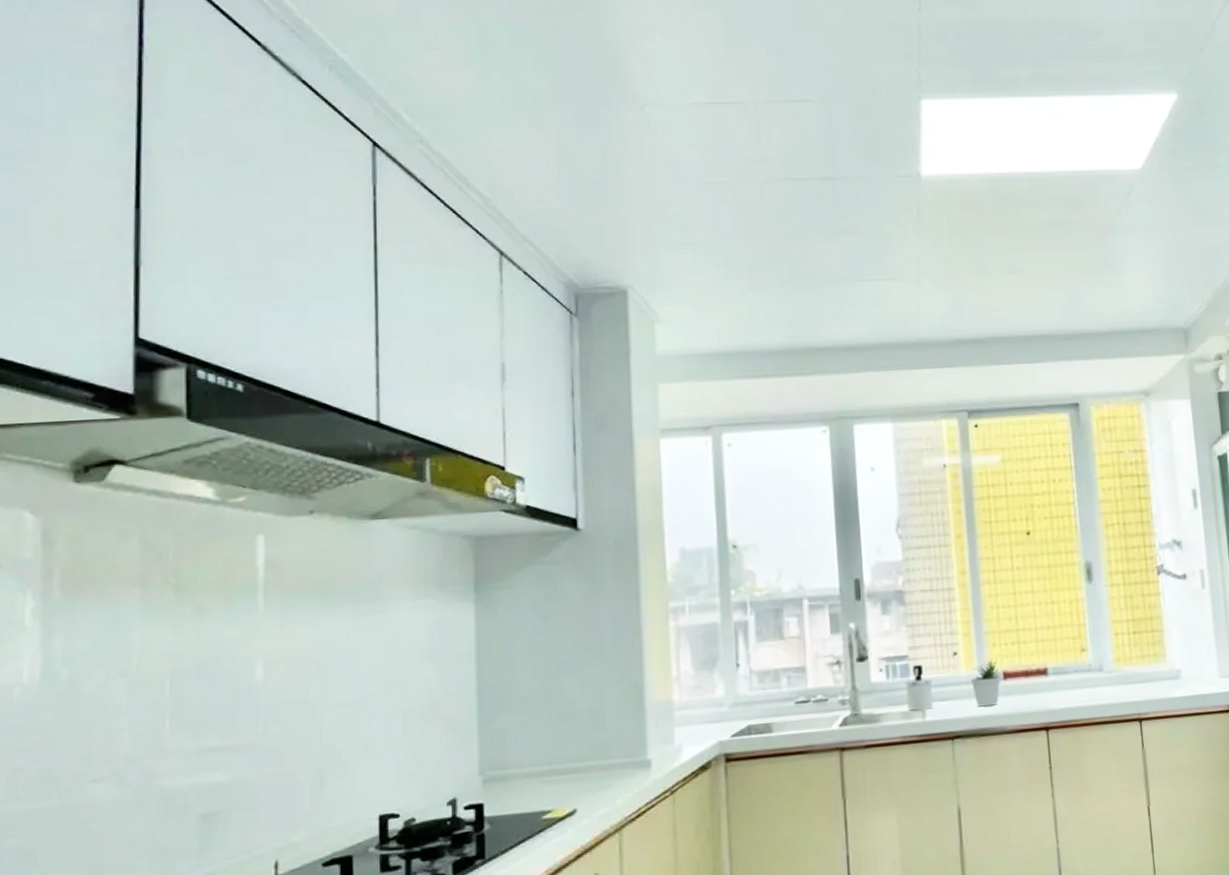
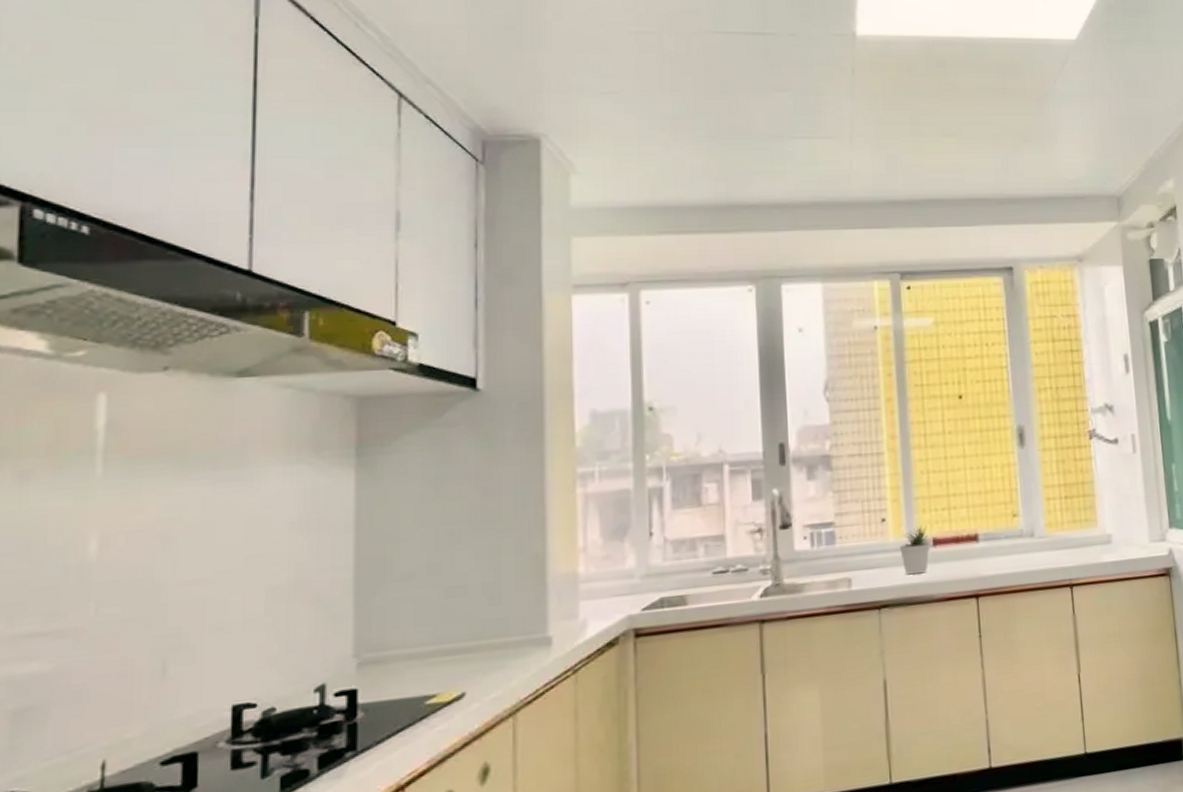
soap dispenser: present [904,664,933,711] -> none [830,531,860,580]

